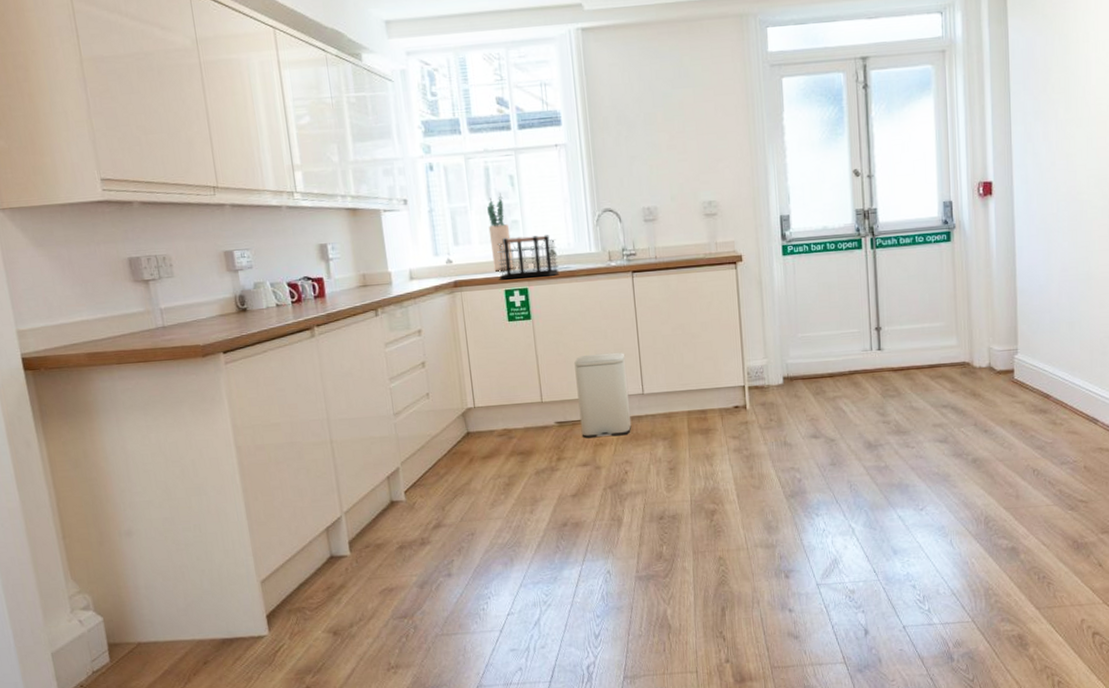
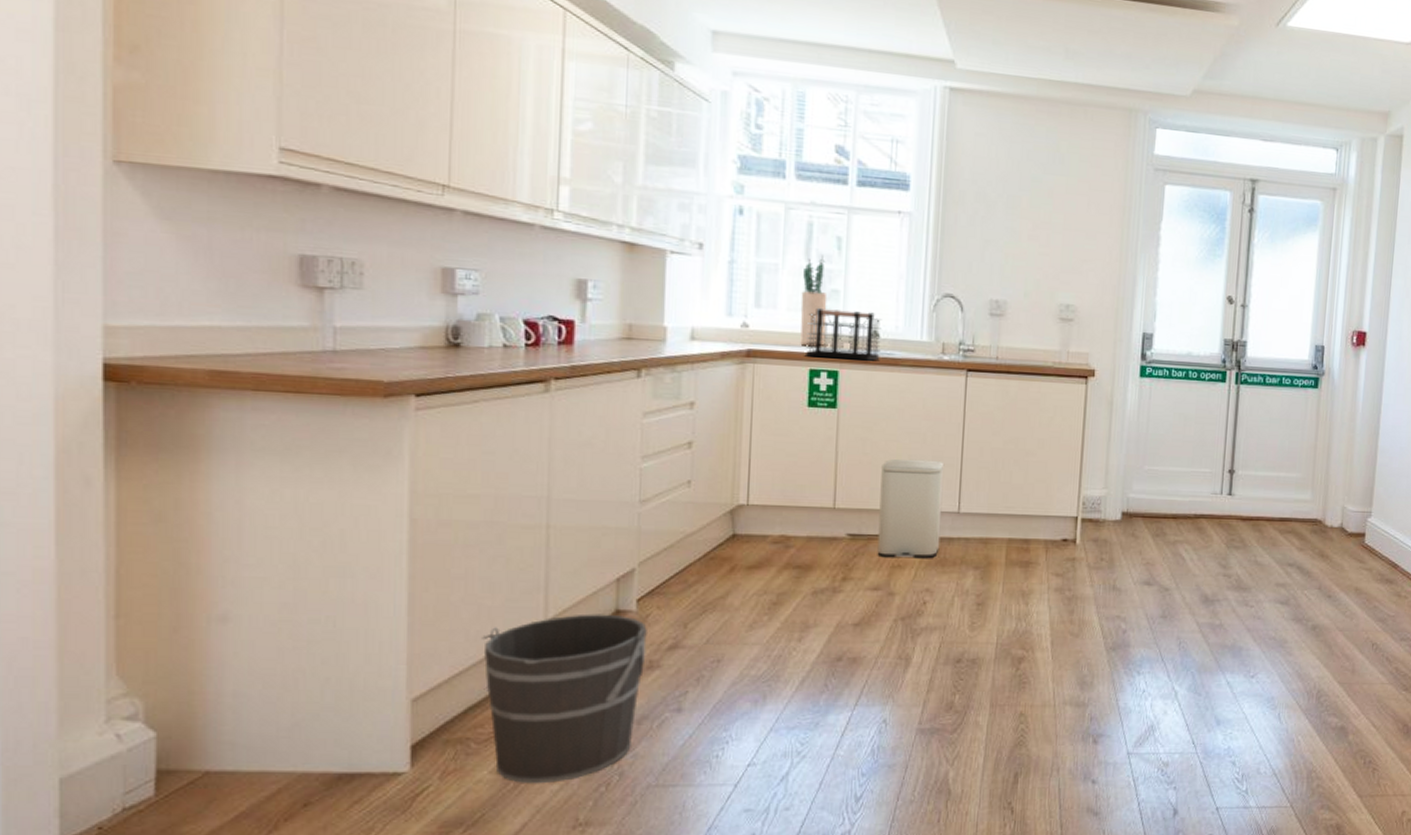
bucket: none [300,505,419,639] -> present [482,614,647,783]

